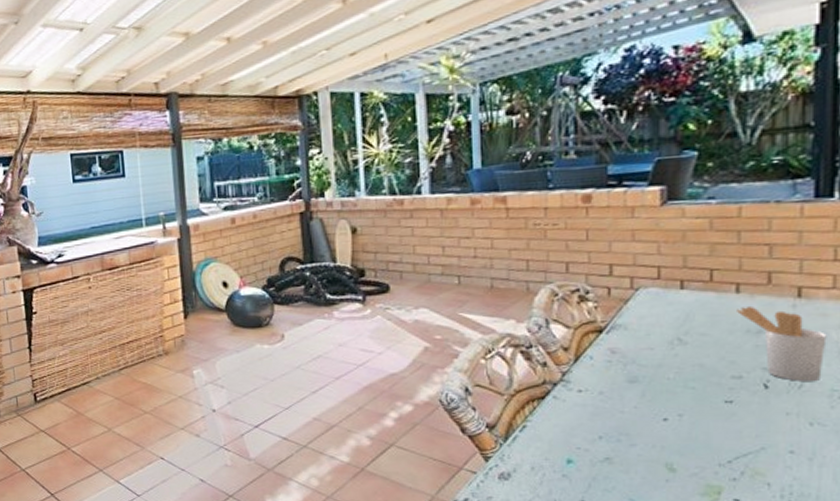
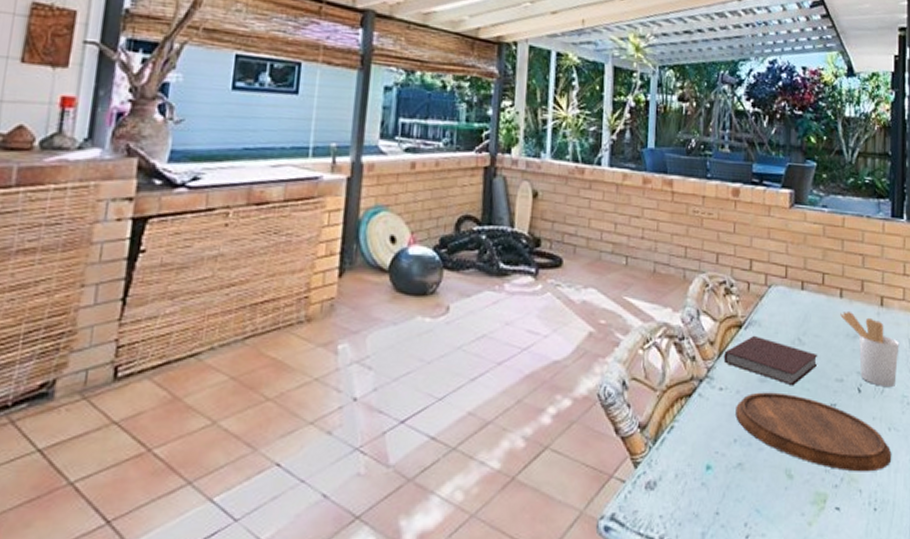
notebook: none [581,338,706,385] -> present [723,335,818,386]
cutting board: none [599,392,815,466] -> present [736,392,892,472]

